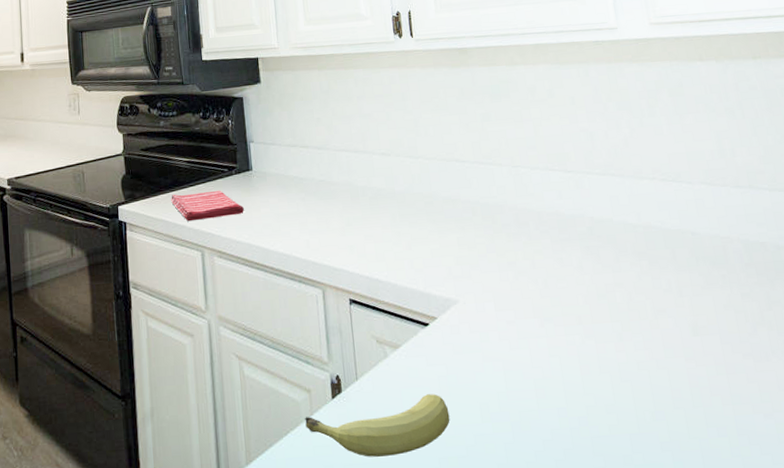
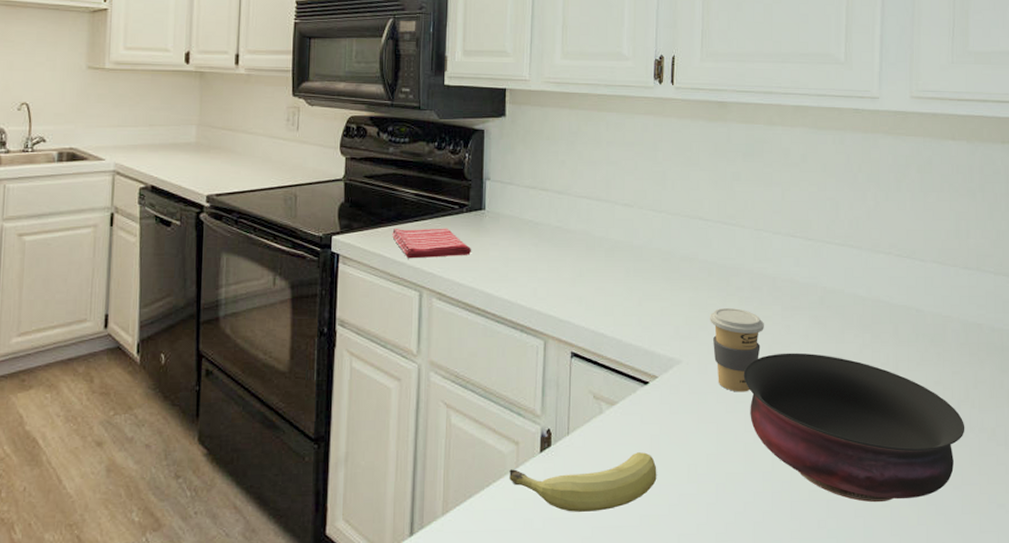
coffee cup: none [480,244,536,329] -> present [710,307,764,392]
bowl: none [521,284,767,435] -> present [743,352,965,503]

